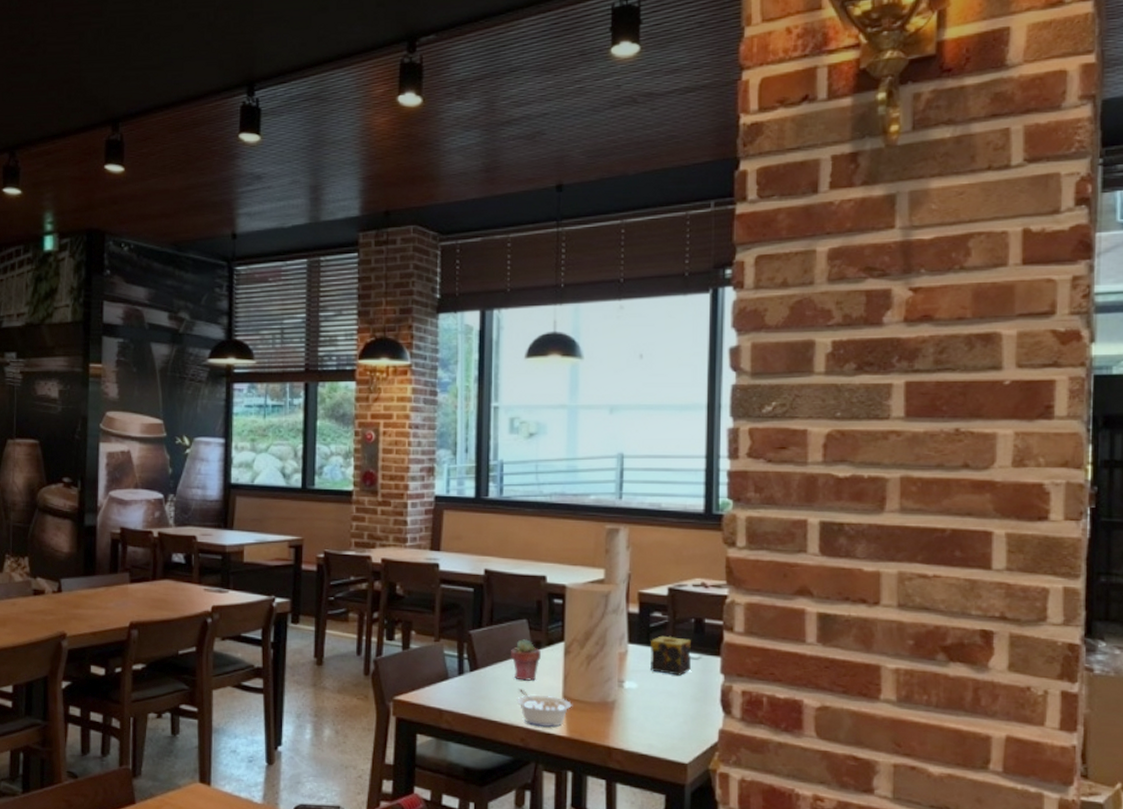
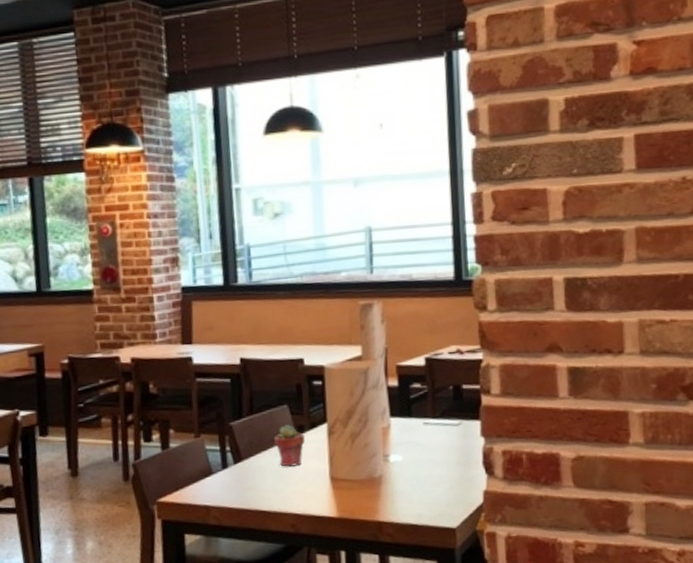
legume: present [516,689,573,728] -> none [283,475,341,511]
candle: present [650,635,691,676] -> none [411,405,452,444]

